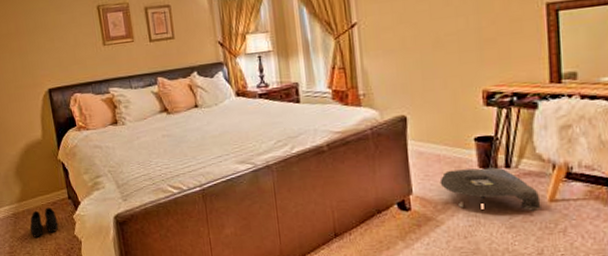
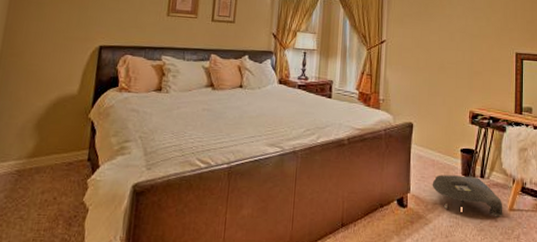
boots: present [29,207,59,238] -> none [31,167,68,200]

